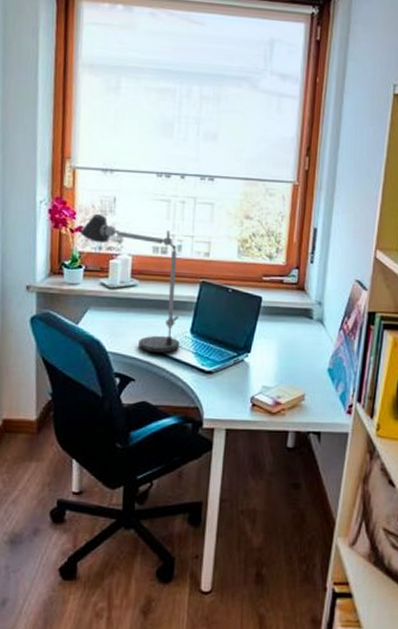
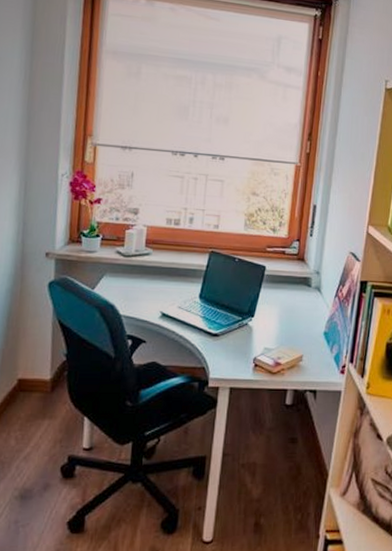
desk lamp: present [80,213,180,353] -> none [99,187,190,317]

